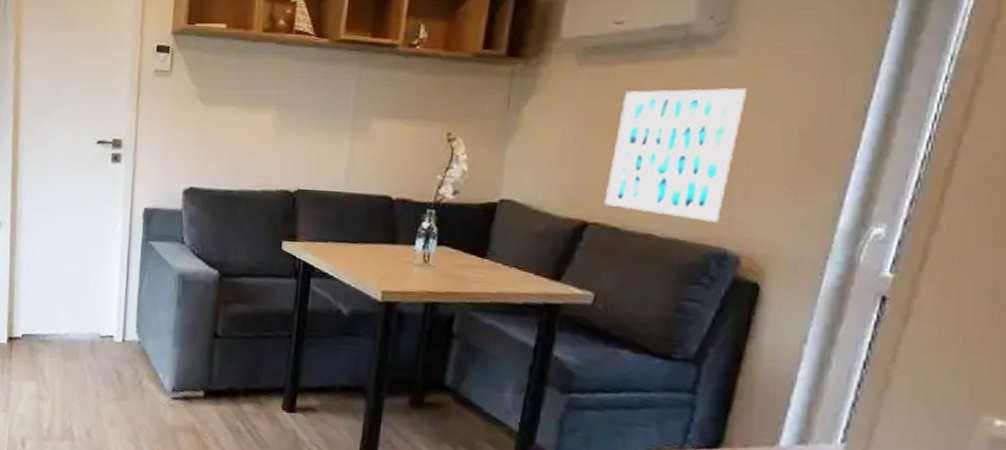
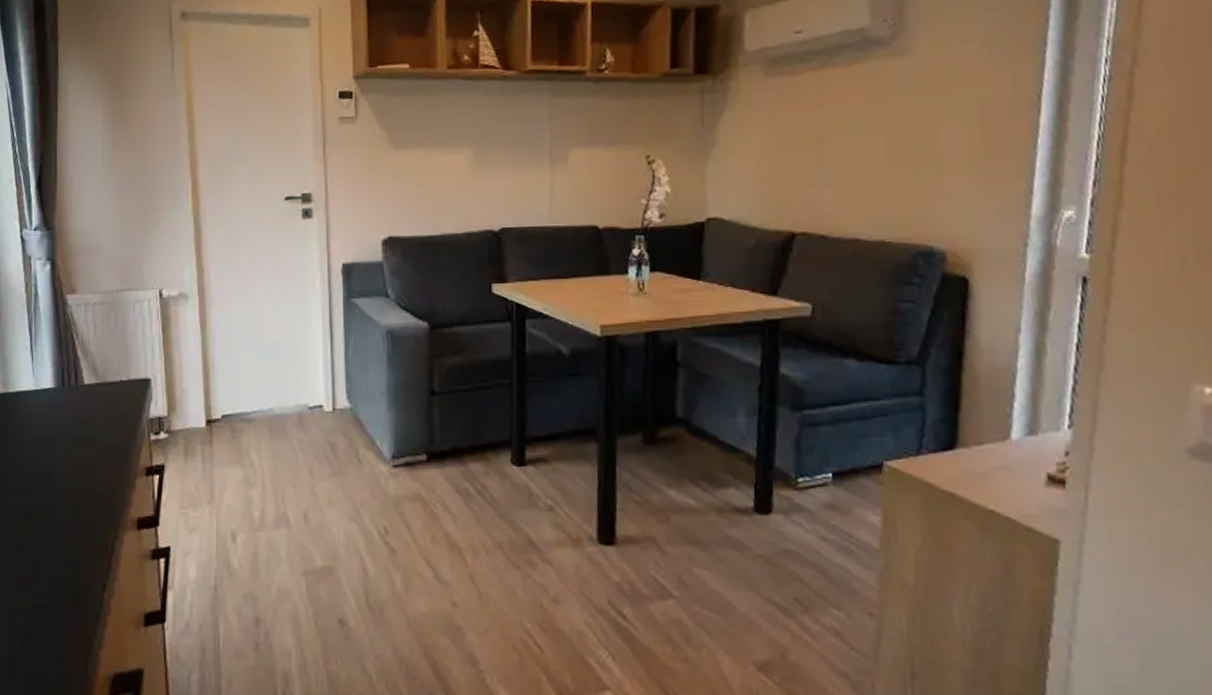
wall art: present [604,87,746,222] -> none [808,85,928,220]

